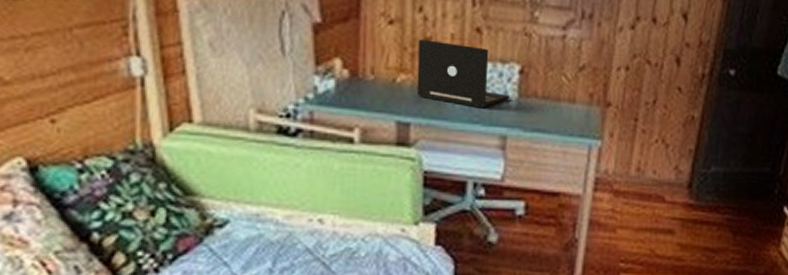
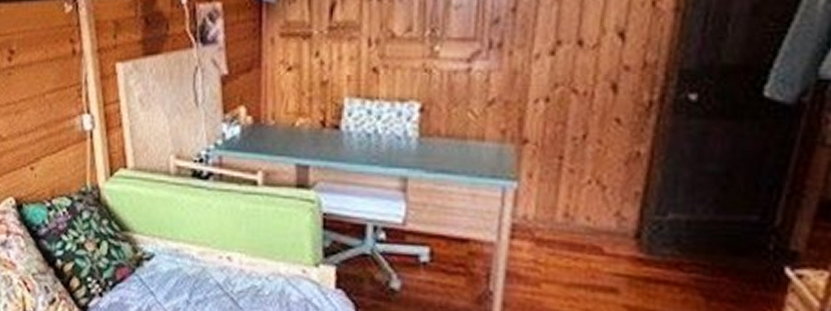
laptop: present [416,39,509,108] -> none [314,83,409,149]

